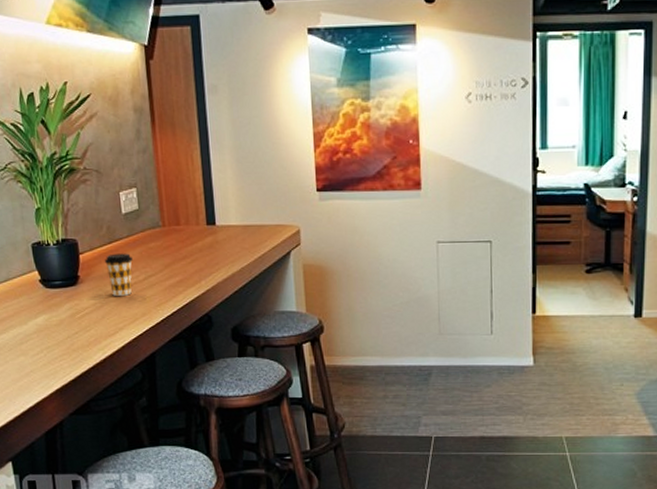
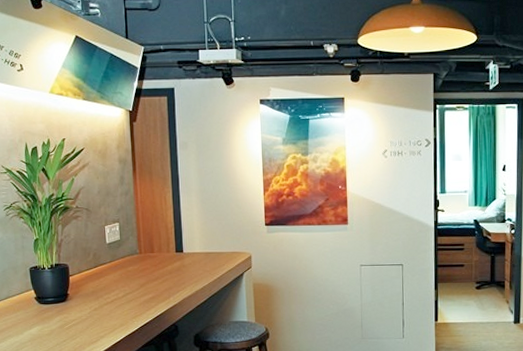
coffee cup: present [104,253,133,296] -> none [90,275,114,310]

